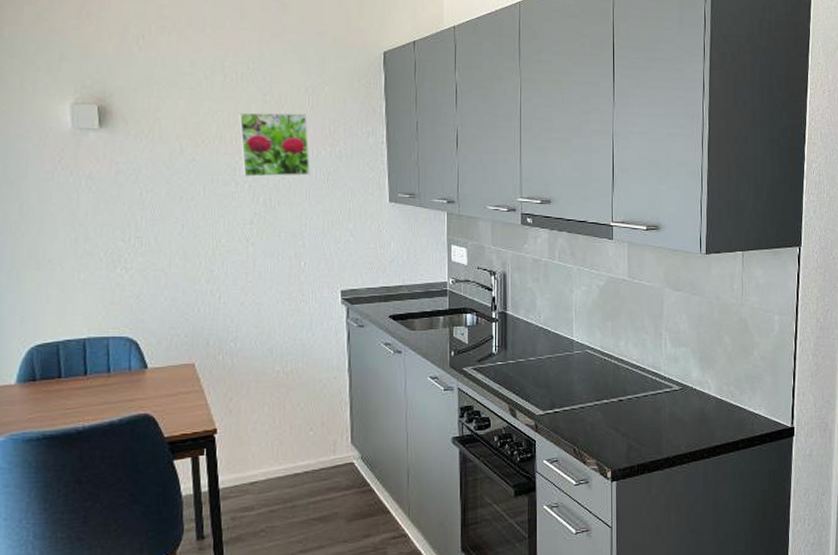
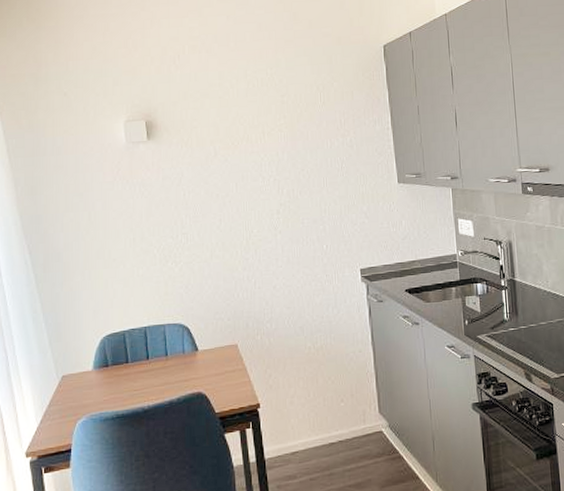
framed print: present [239,112,311,177] -> none [261,109,326,171]

